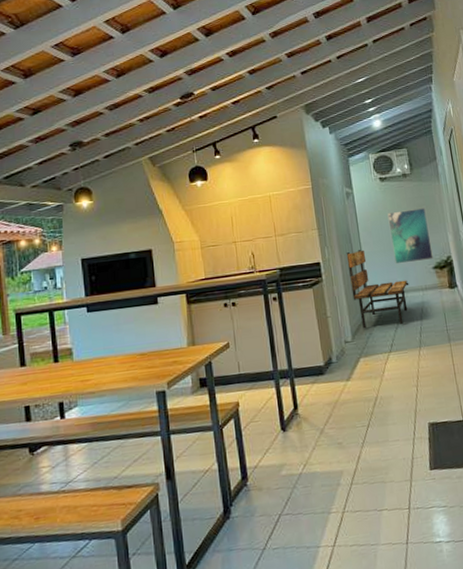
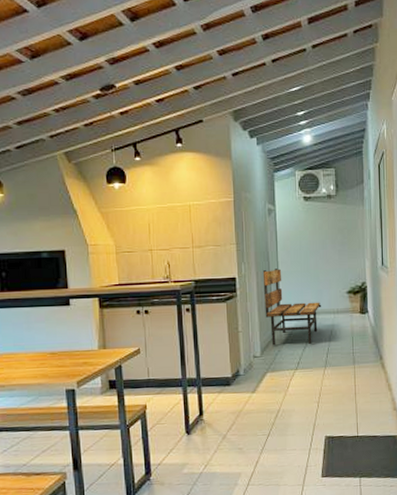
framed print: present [387,208,434,265] -> none [308,232,348,286]

